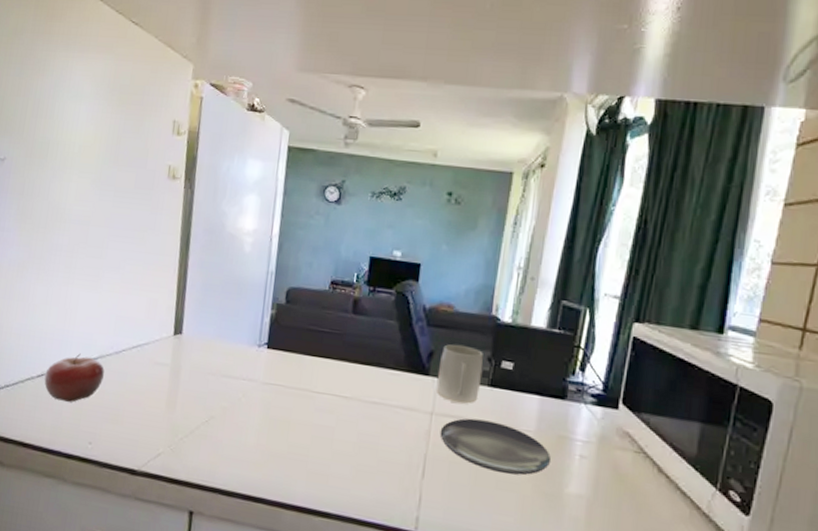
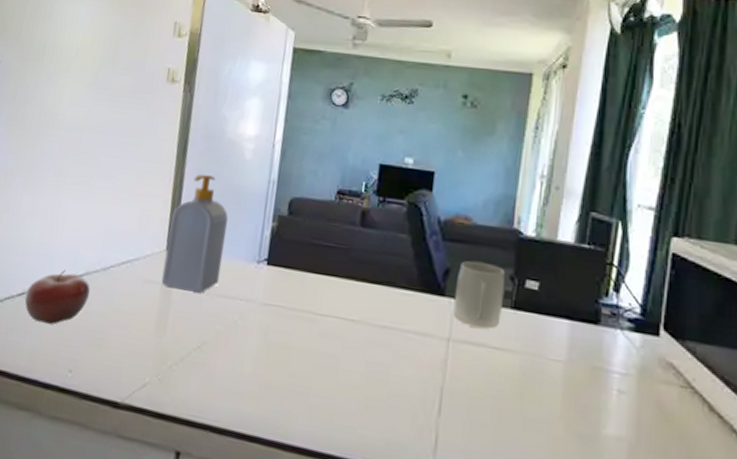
soap bottle: none [170,265,230,374] -> present [161,173,228,293]
plate: present [439,418,551,476] -> none [457,345,584,414]

